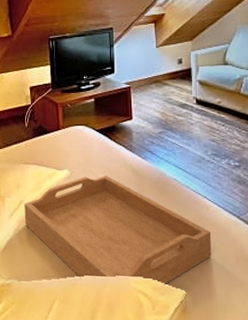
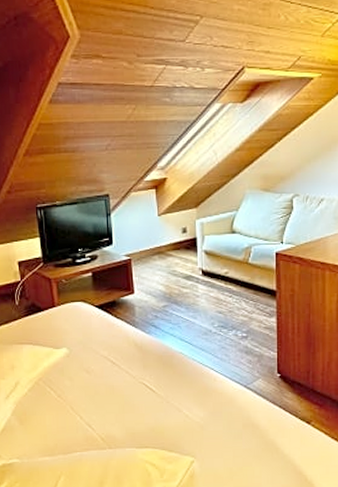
serving tray: present [24,175,212,287] -> none [21,352,219,456]

